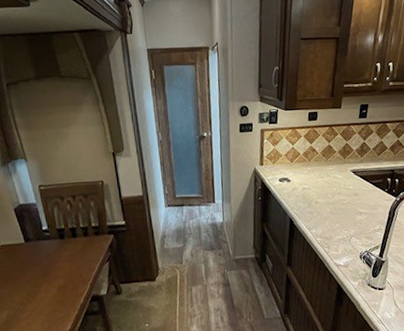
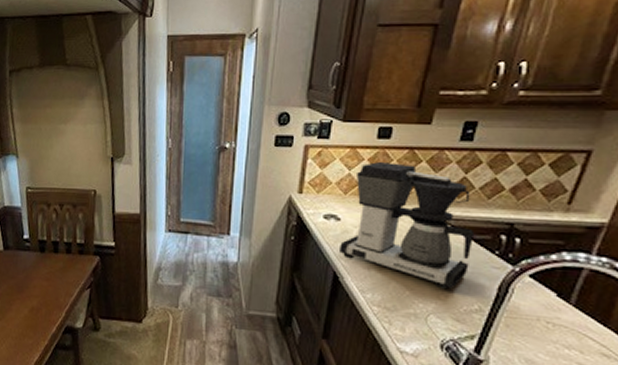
coffee maker: none [292,137,373,219] -> present [340,162,473,290]

